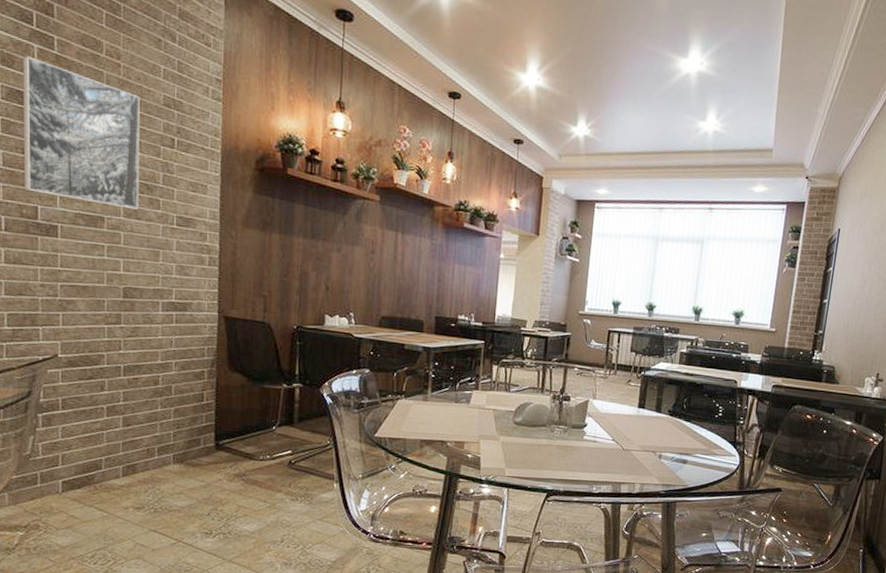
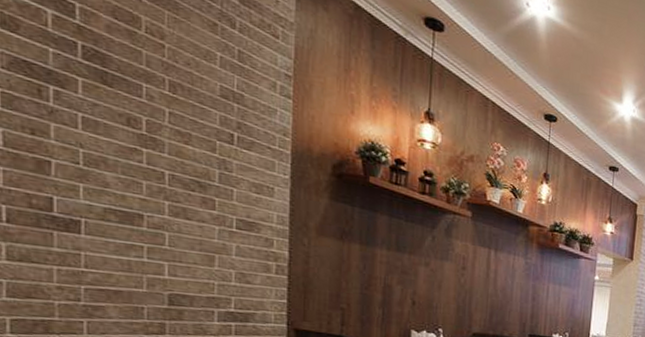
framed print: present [23,56,140,210] -> none [32,21,190,209]

